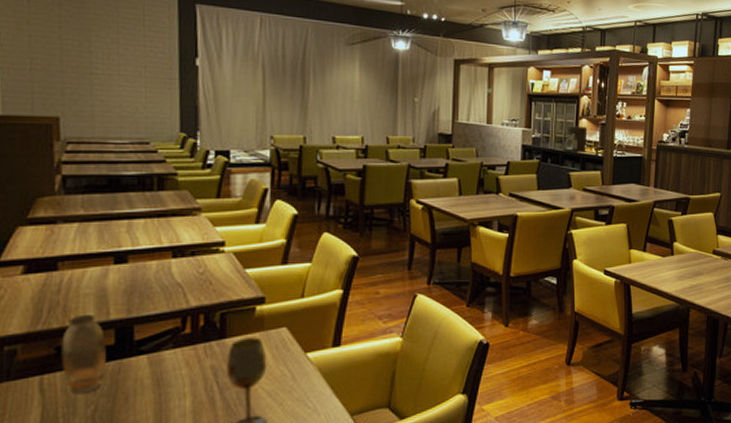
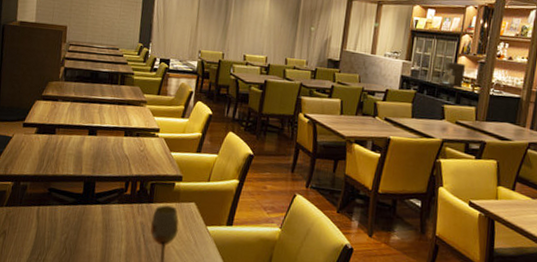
vase: present [60,313,107,394] -> none [50,168,78,225]

